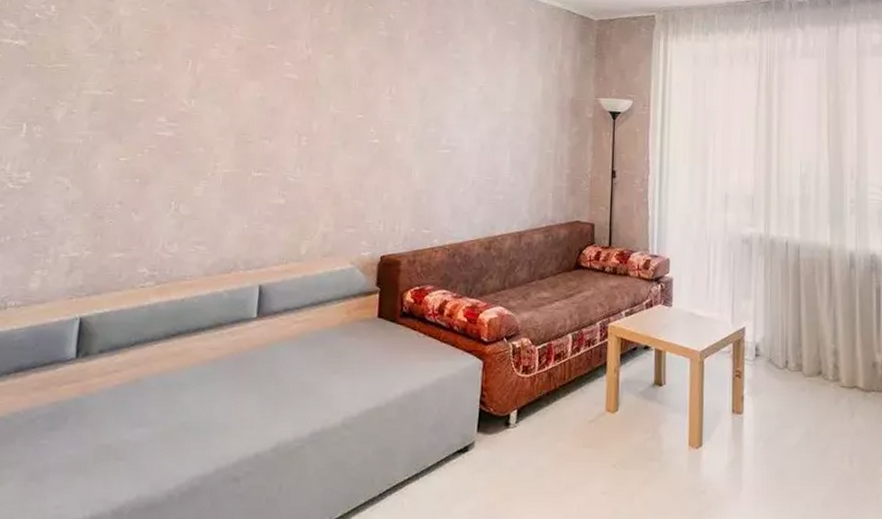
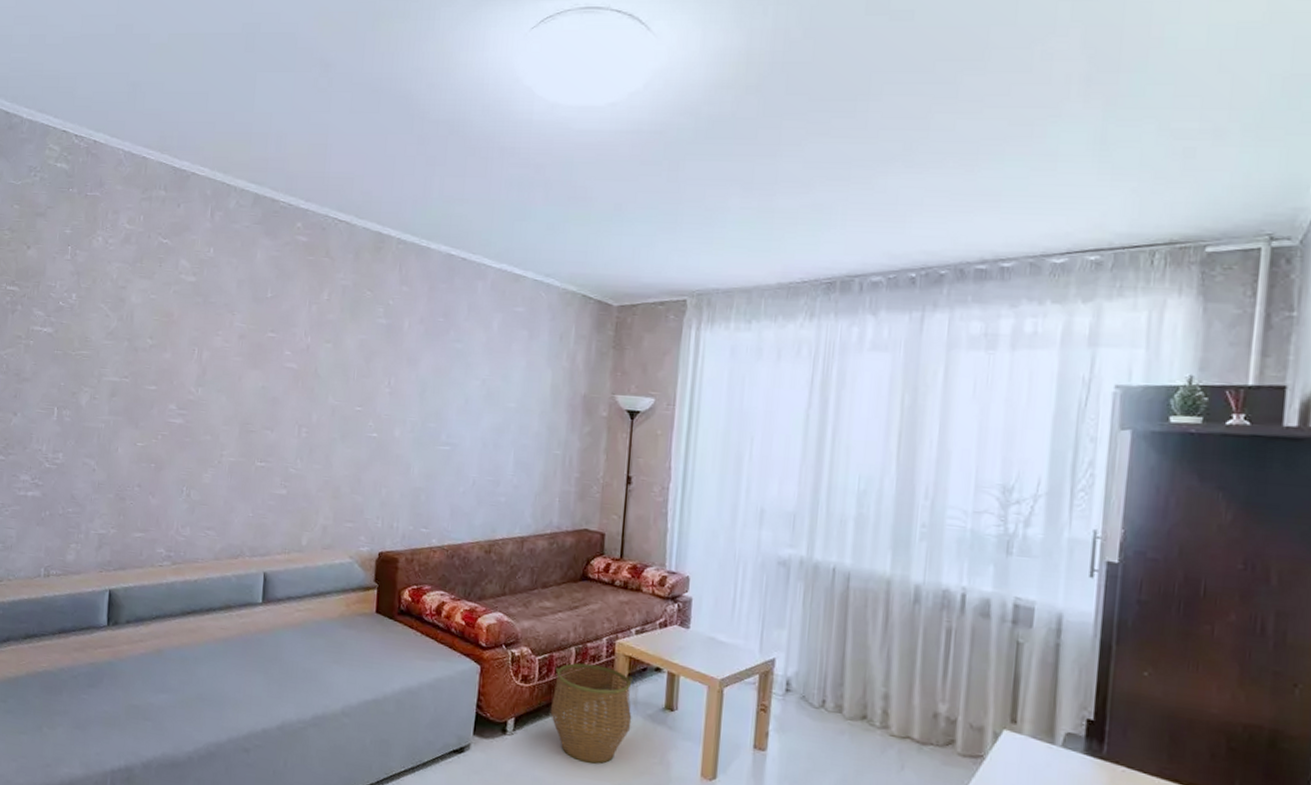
basket: none [550,349,626,446] -> present [550,663,633,764]

